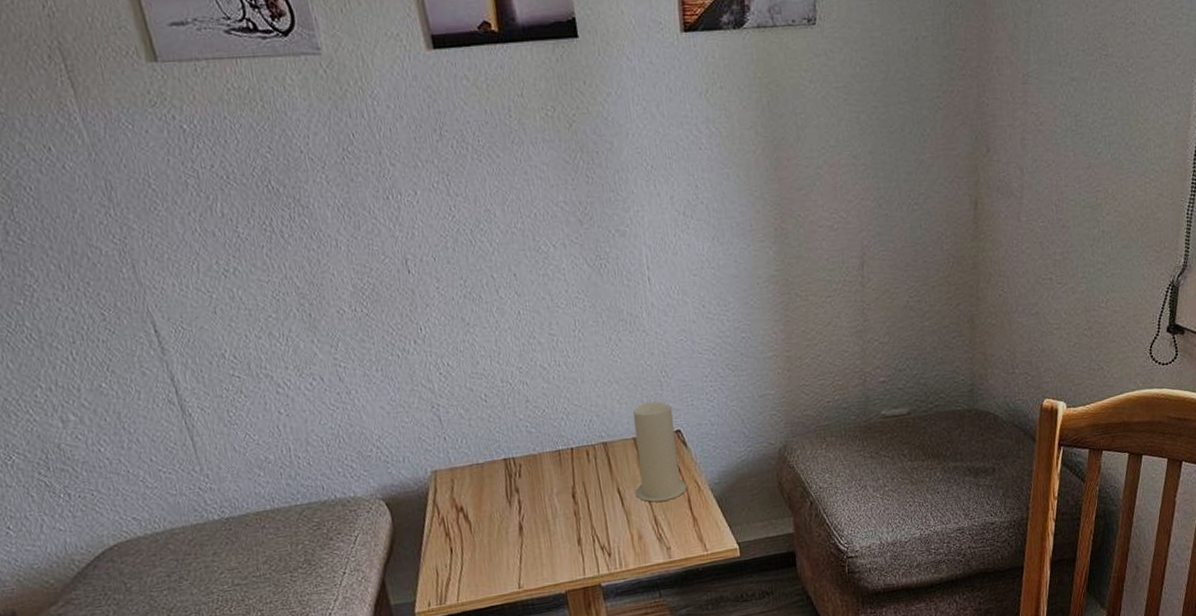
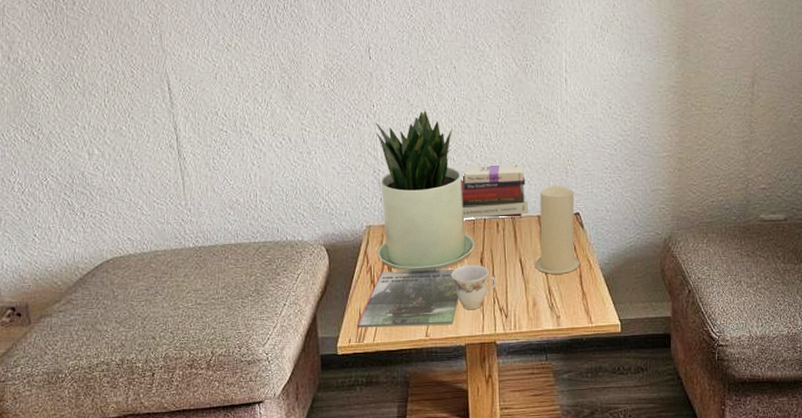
planter: none [425,329,564,519] -> present [374,110,475,272]
magazine: none [435,510,552,589] -> present [357,270,458,328]
books: none [537,381,623,450] -> present [461,164,529,218]
teacup: none [539,500,594,553] -> present [450,264,497,310]

